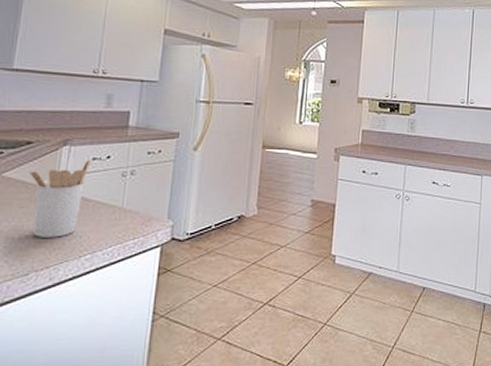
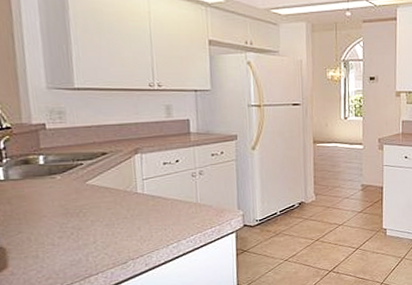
utensil holder: present [29,159,92,238] -> none [110,164,163,233]

